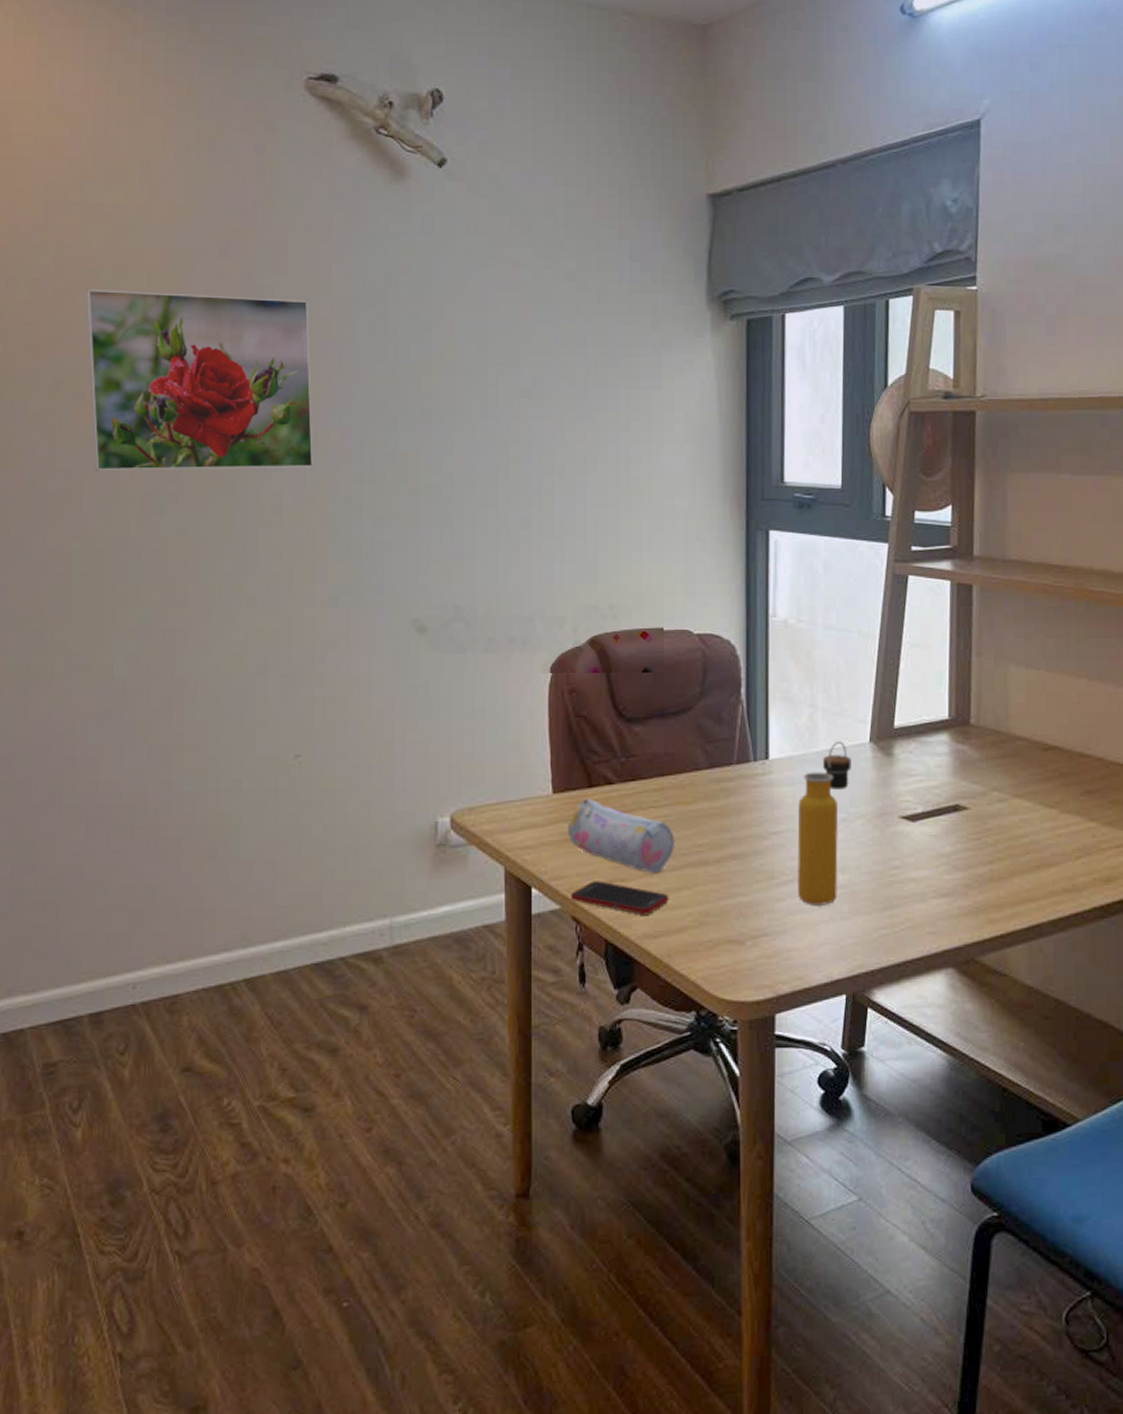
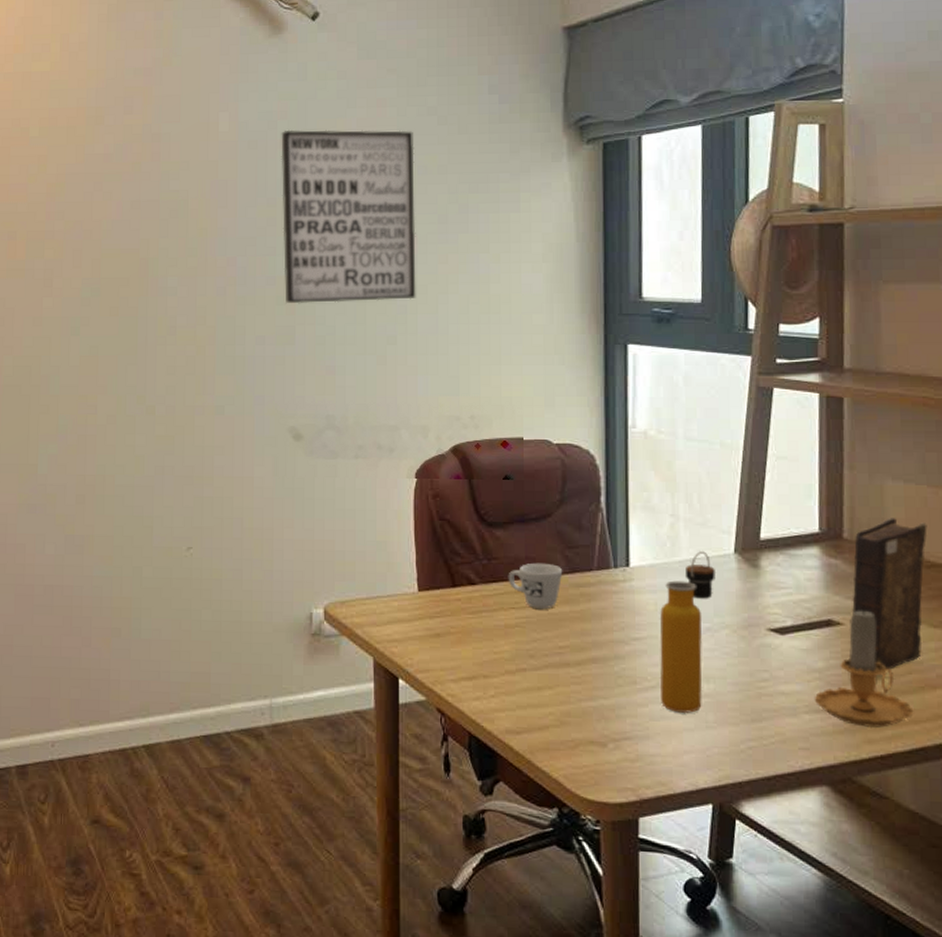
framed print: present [85,289,313,471] -> none [17,144,203,299]
wall art: none [403,288,552,483] -> present [281,129,416,304]
pencil case: present [569,799,674,873] -> none [433,598,536,671]
cell phone: present [570,881,669,915] -> none [435,676,531,712]
mug: none [646,758,703,807] -> present [508,562,563,610]
candle: none [941,791,1031,908] -> present [814,607,914,728]
book: none [977,703,1046,851] -> present [852,518,927,670]

